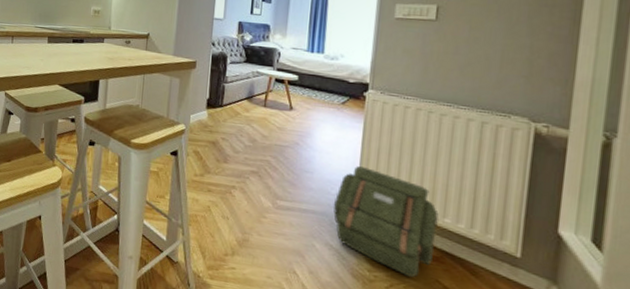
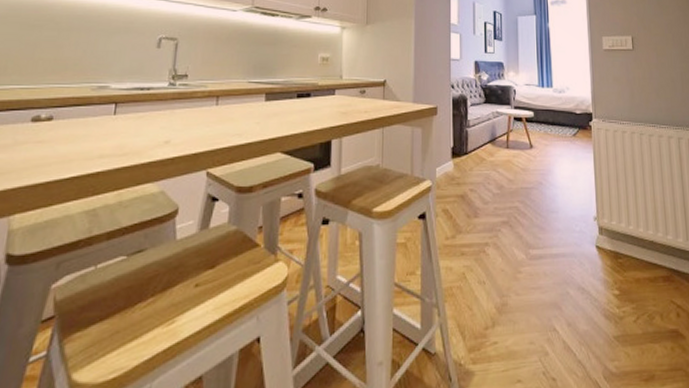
backpack: present [333,166,439,278] -> none [579,197,666,305]

